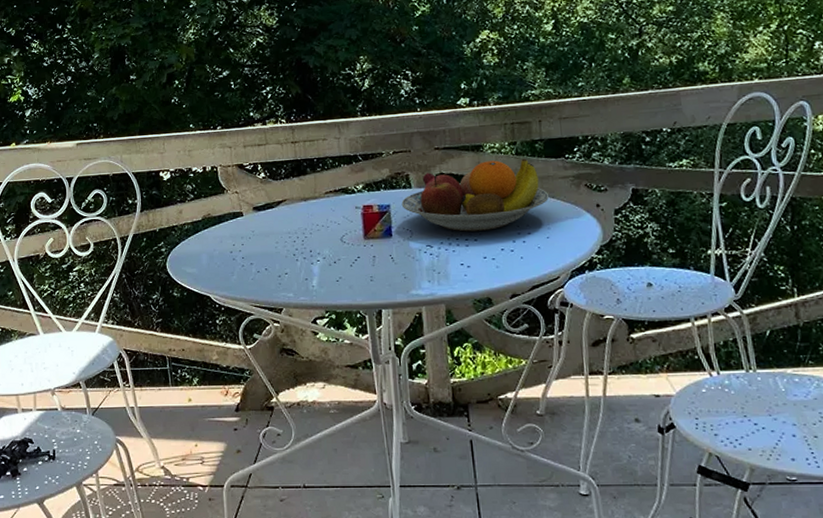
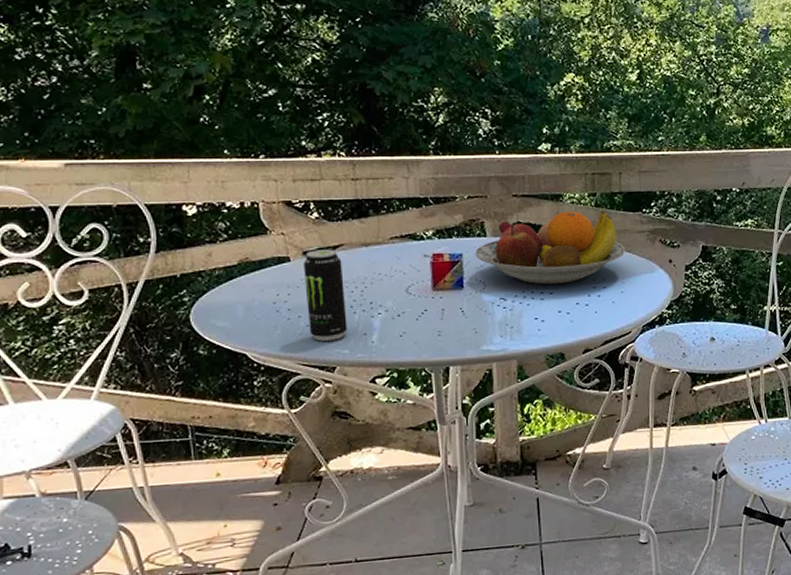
beverage can: none [254,204,291,285] -> present [304,249,347,341]

